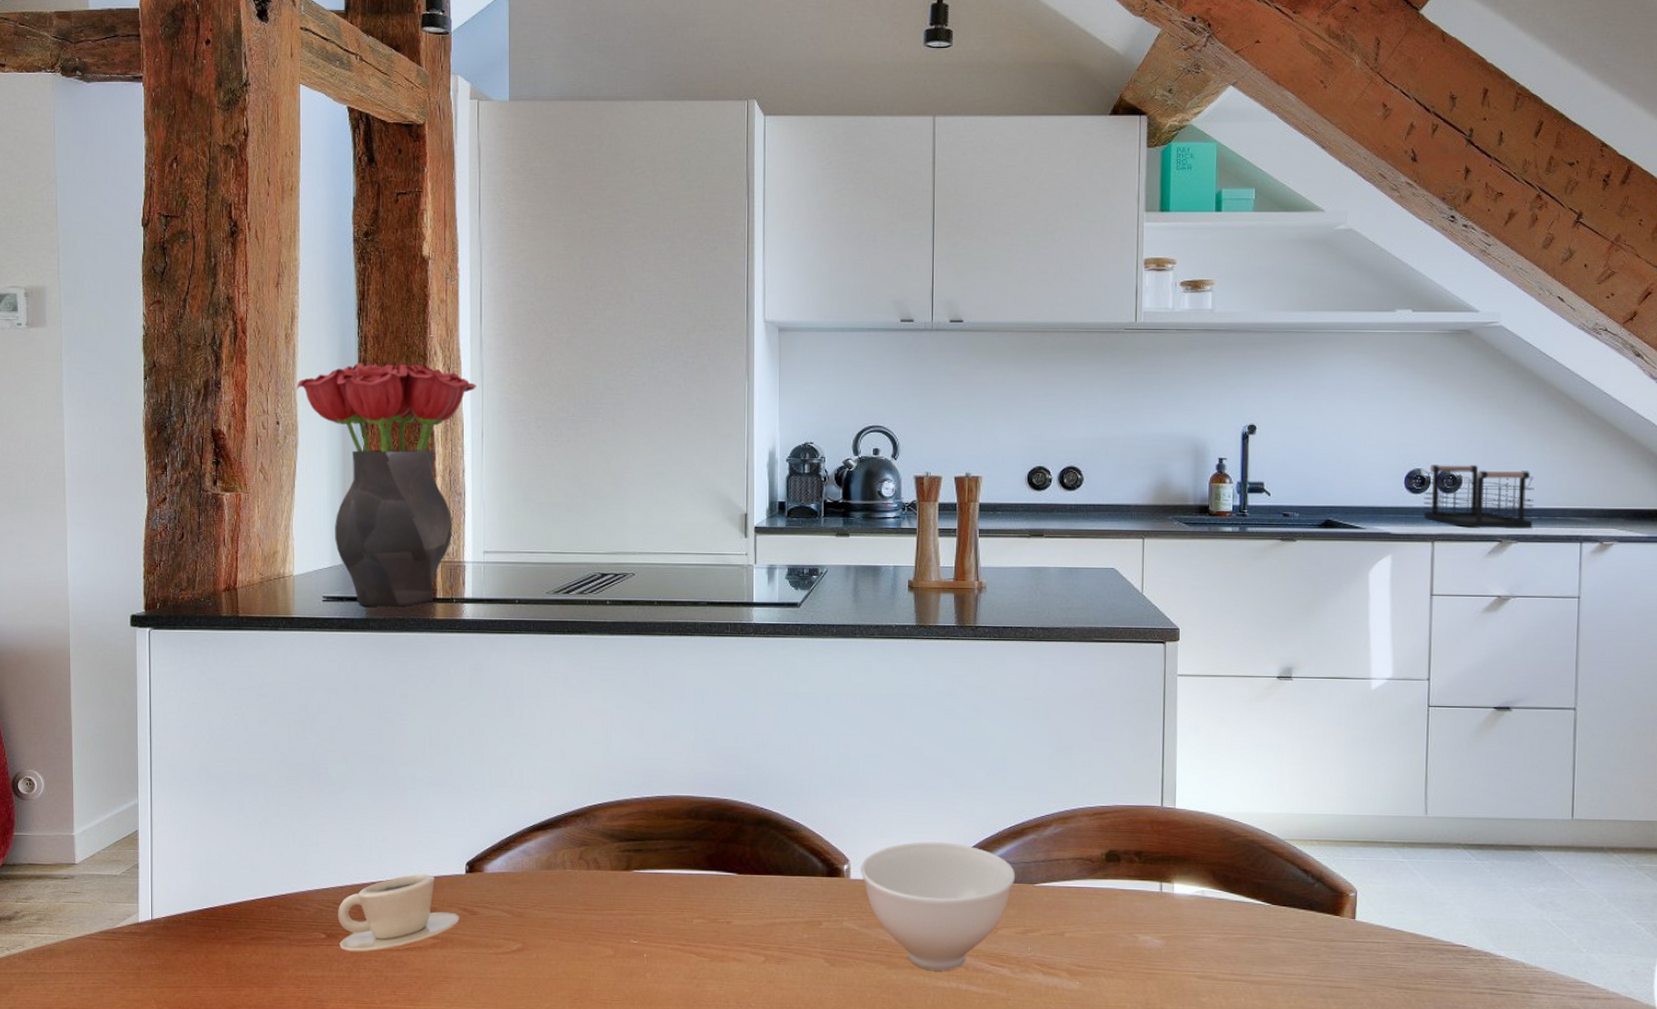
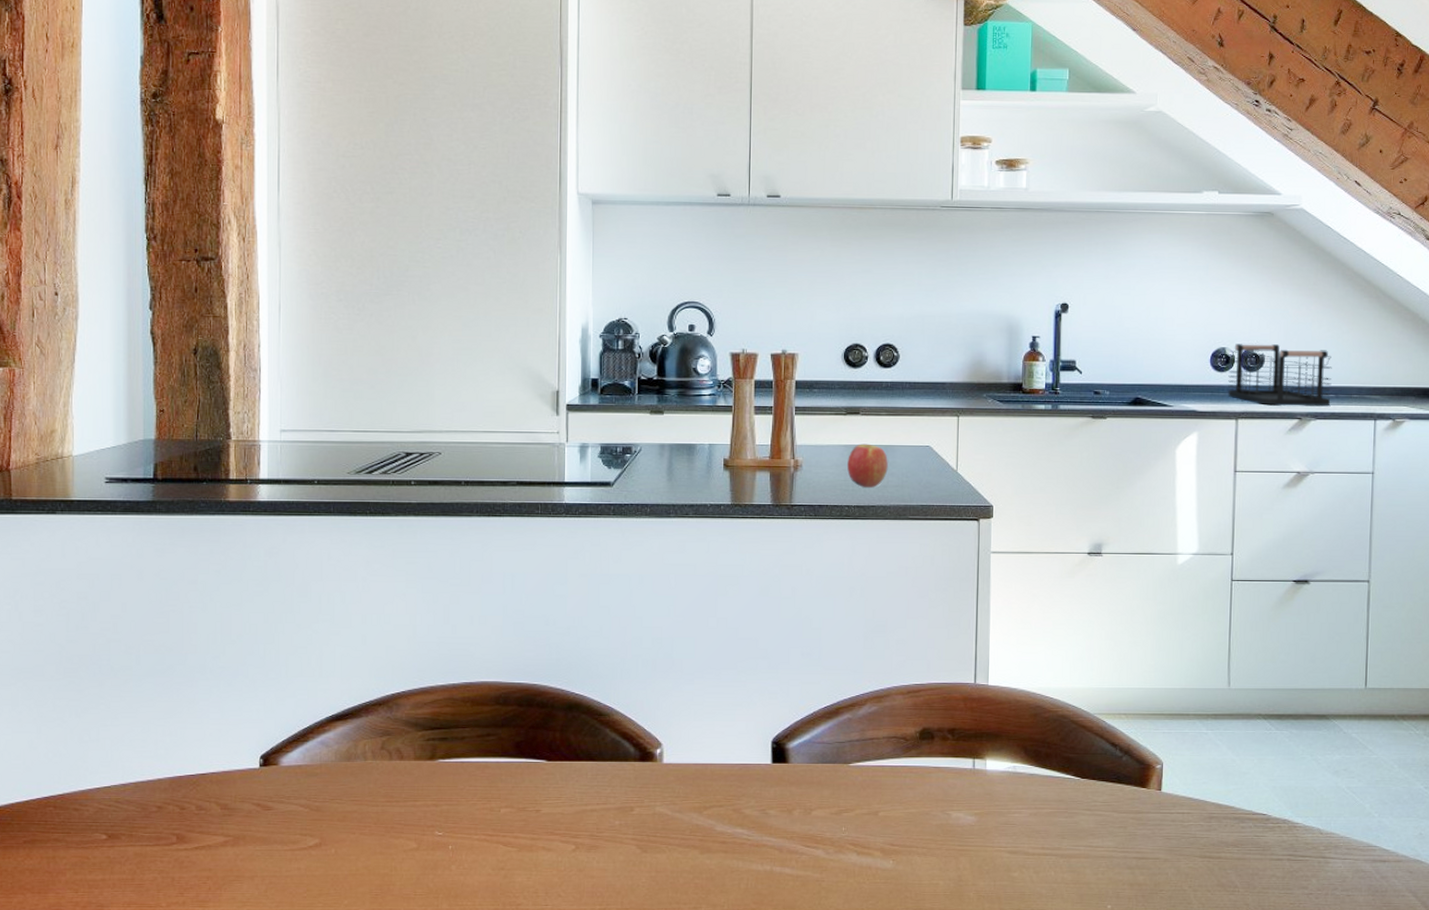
bouquet: present [296,363,476,607] -> none [77,231,273,489]
cup: present [337,874,460,952] -> none [119,769,253,853]
bowl: present [861,842,1016,971] -> none [674,724,830,854]
fruit: none [1031,566,1072,610] -> present [847,443,888,488]

